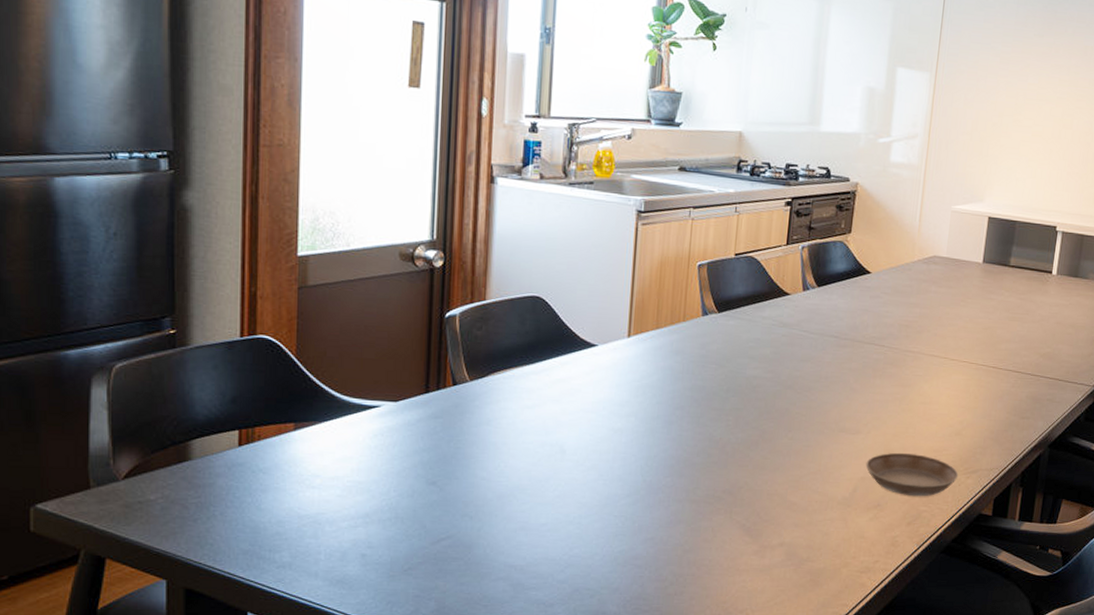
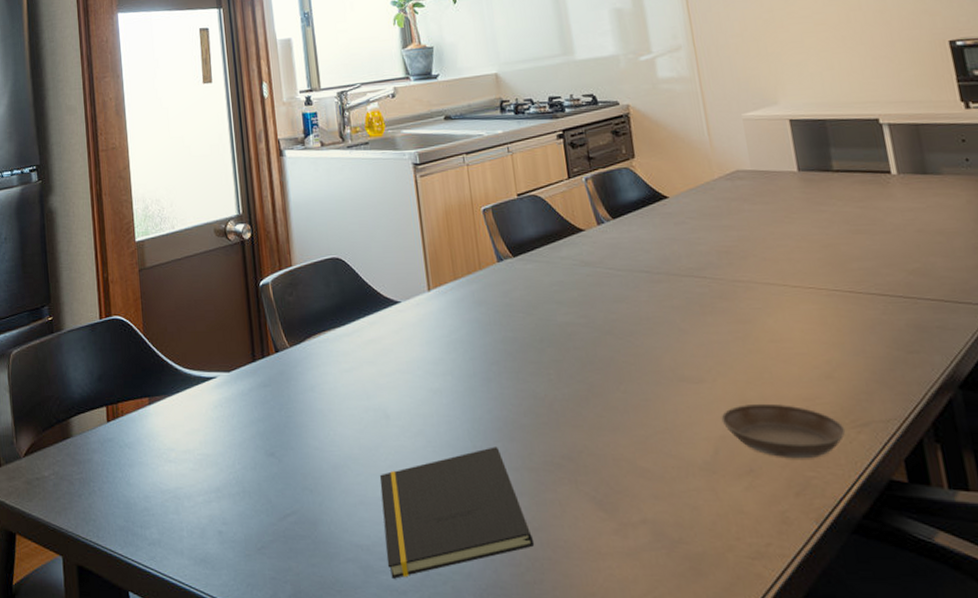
notepad: none [539,481,683,594] -> present [379,447,535,579]

